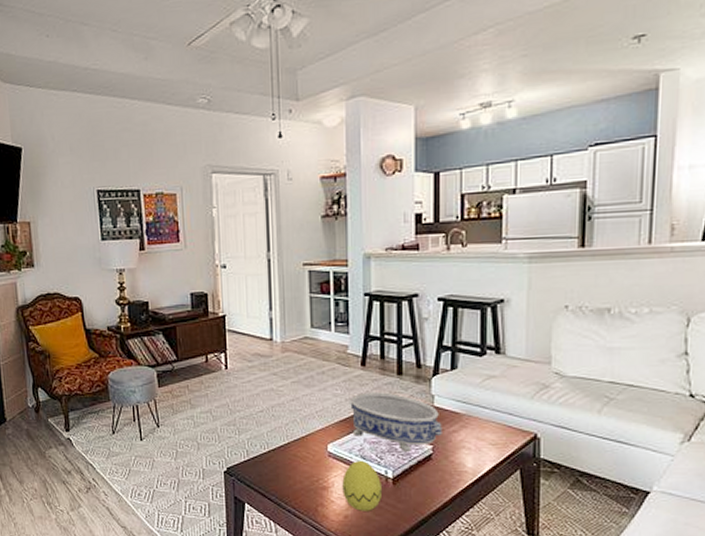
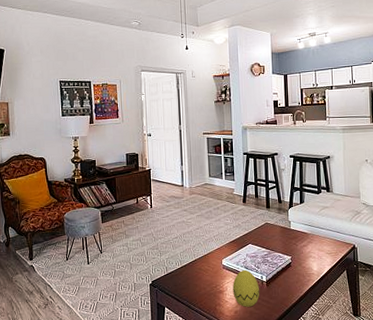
decorative bowl: present [350,392,442,453] -> none [236,220,297,263]

